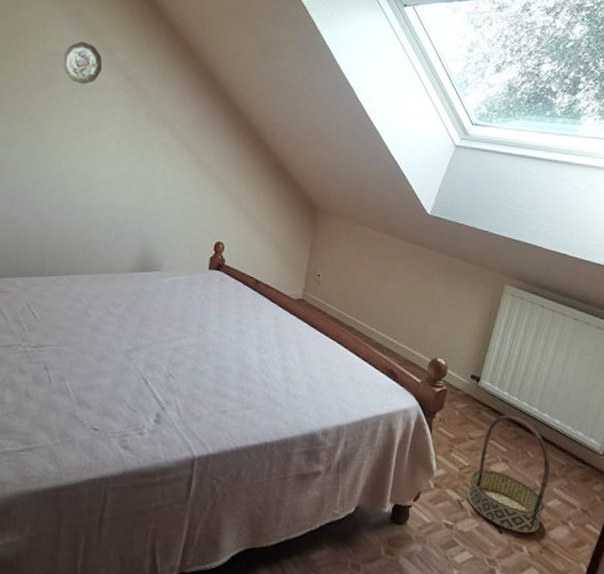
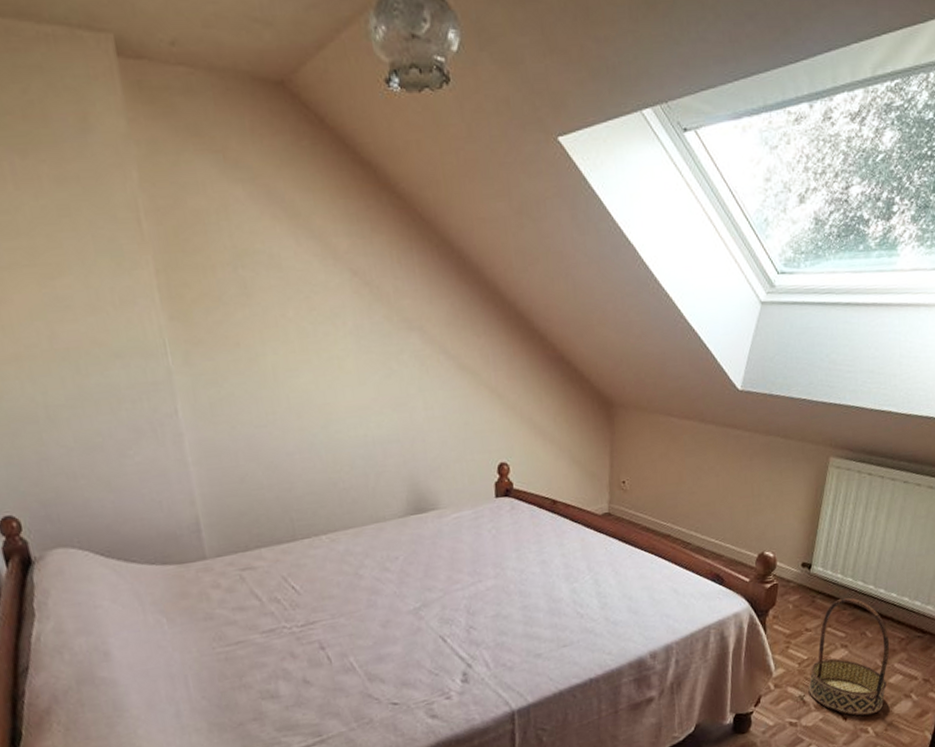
decorative plate: present [63,42,103,85] -> none [261,231,318,289]

